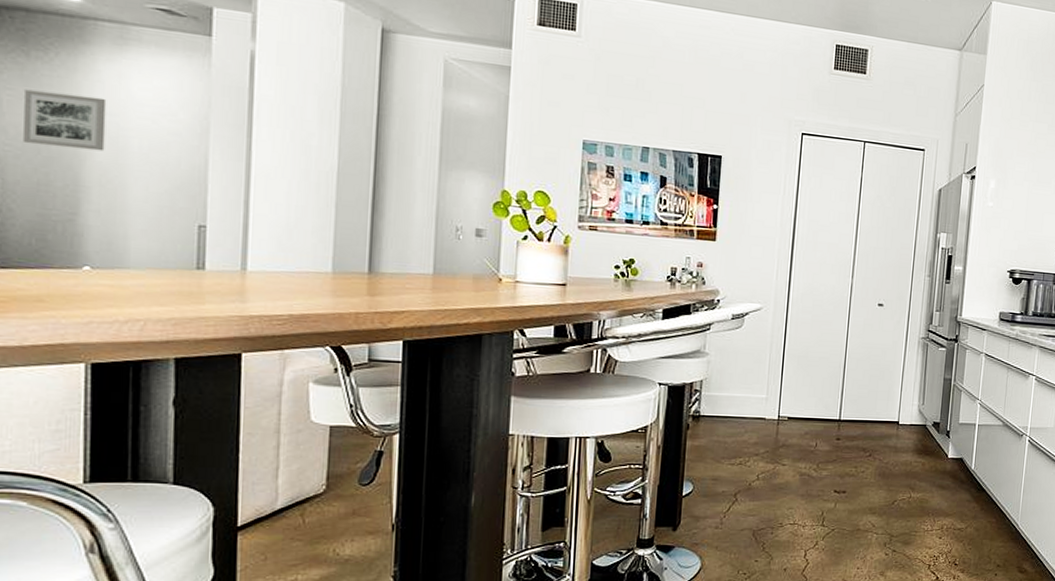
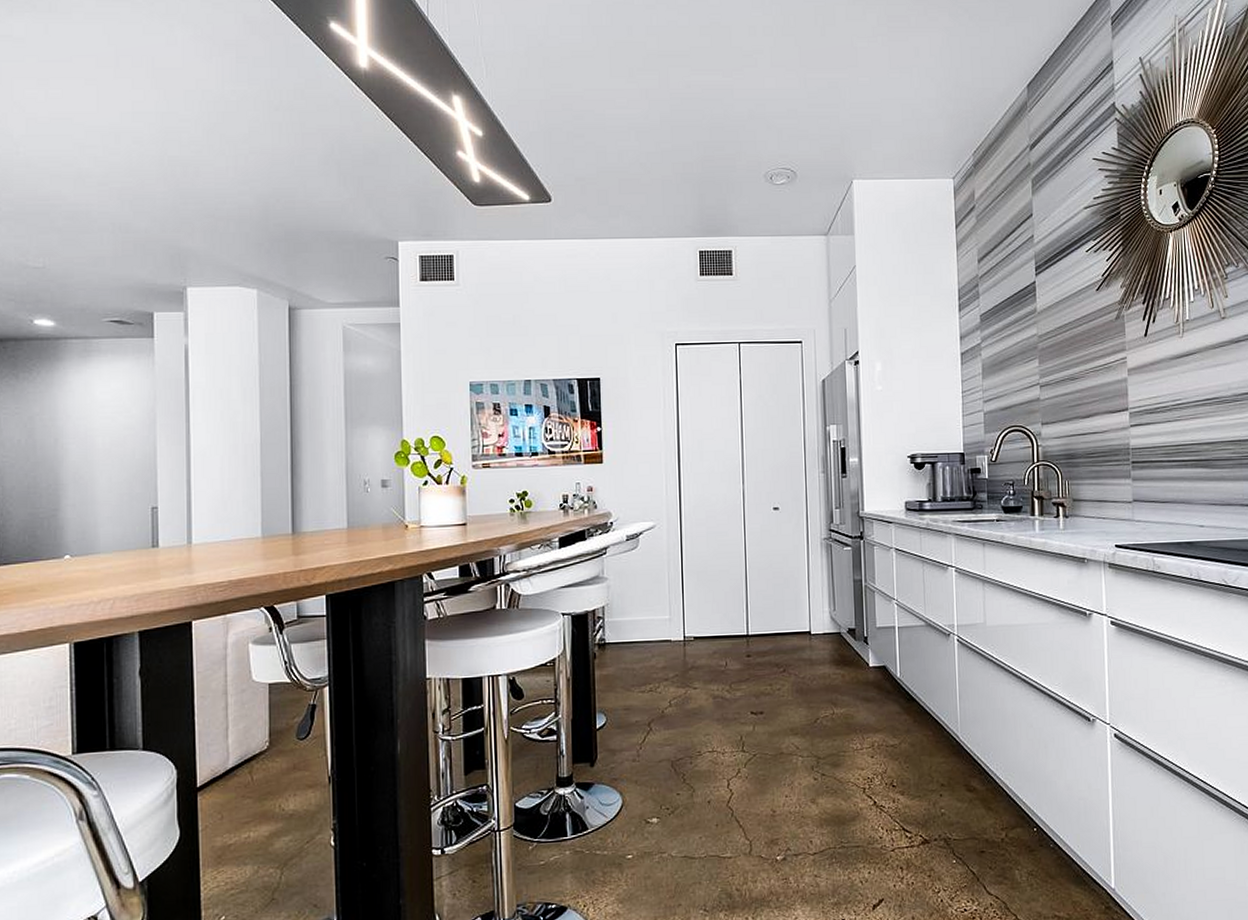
wall art: present [24,89,107,151] -> none [16,405,77,454]

